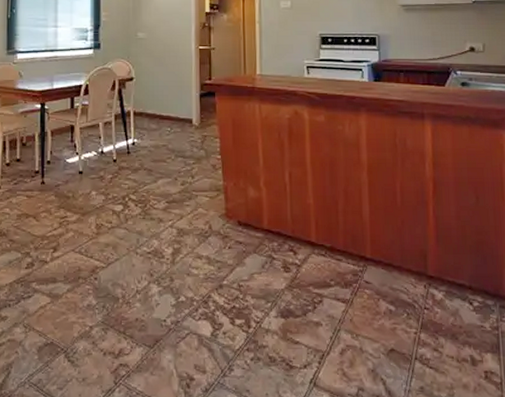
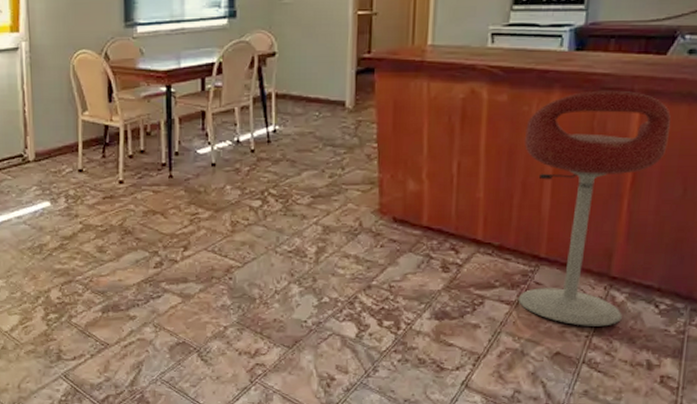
bar stool: none [342,114,457,323] -> present [518,90,671,326]

